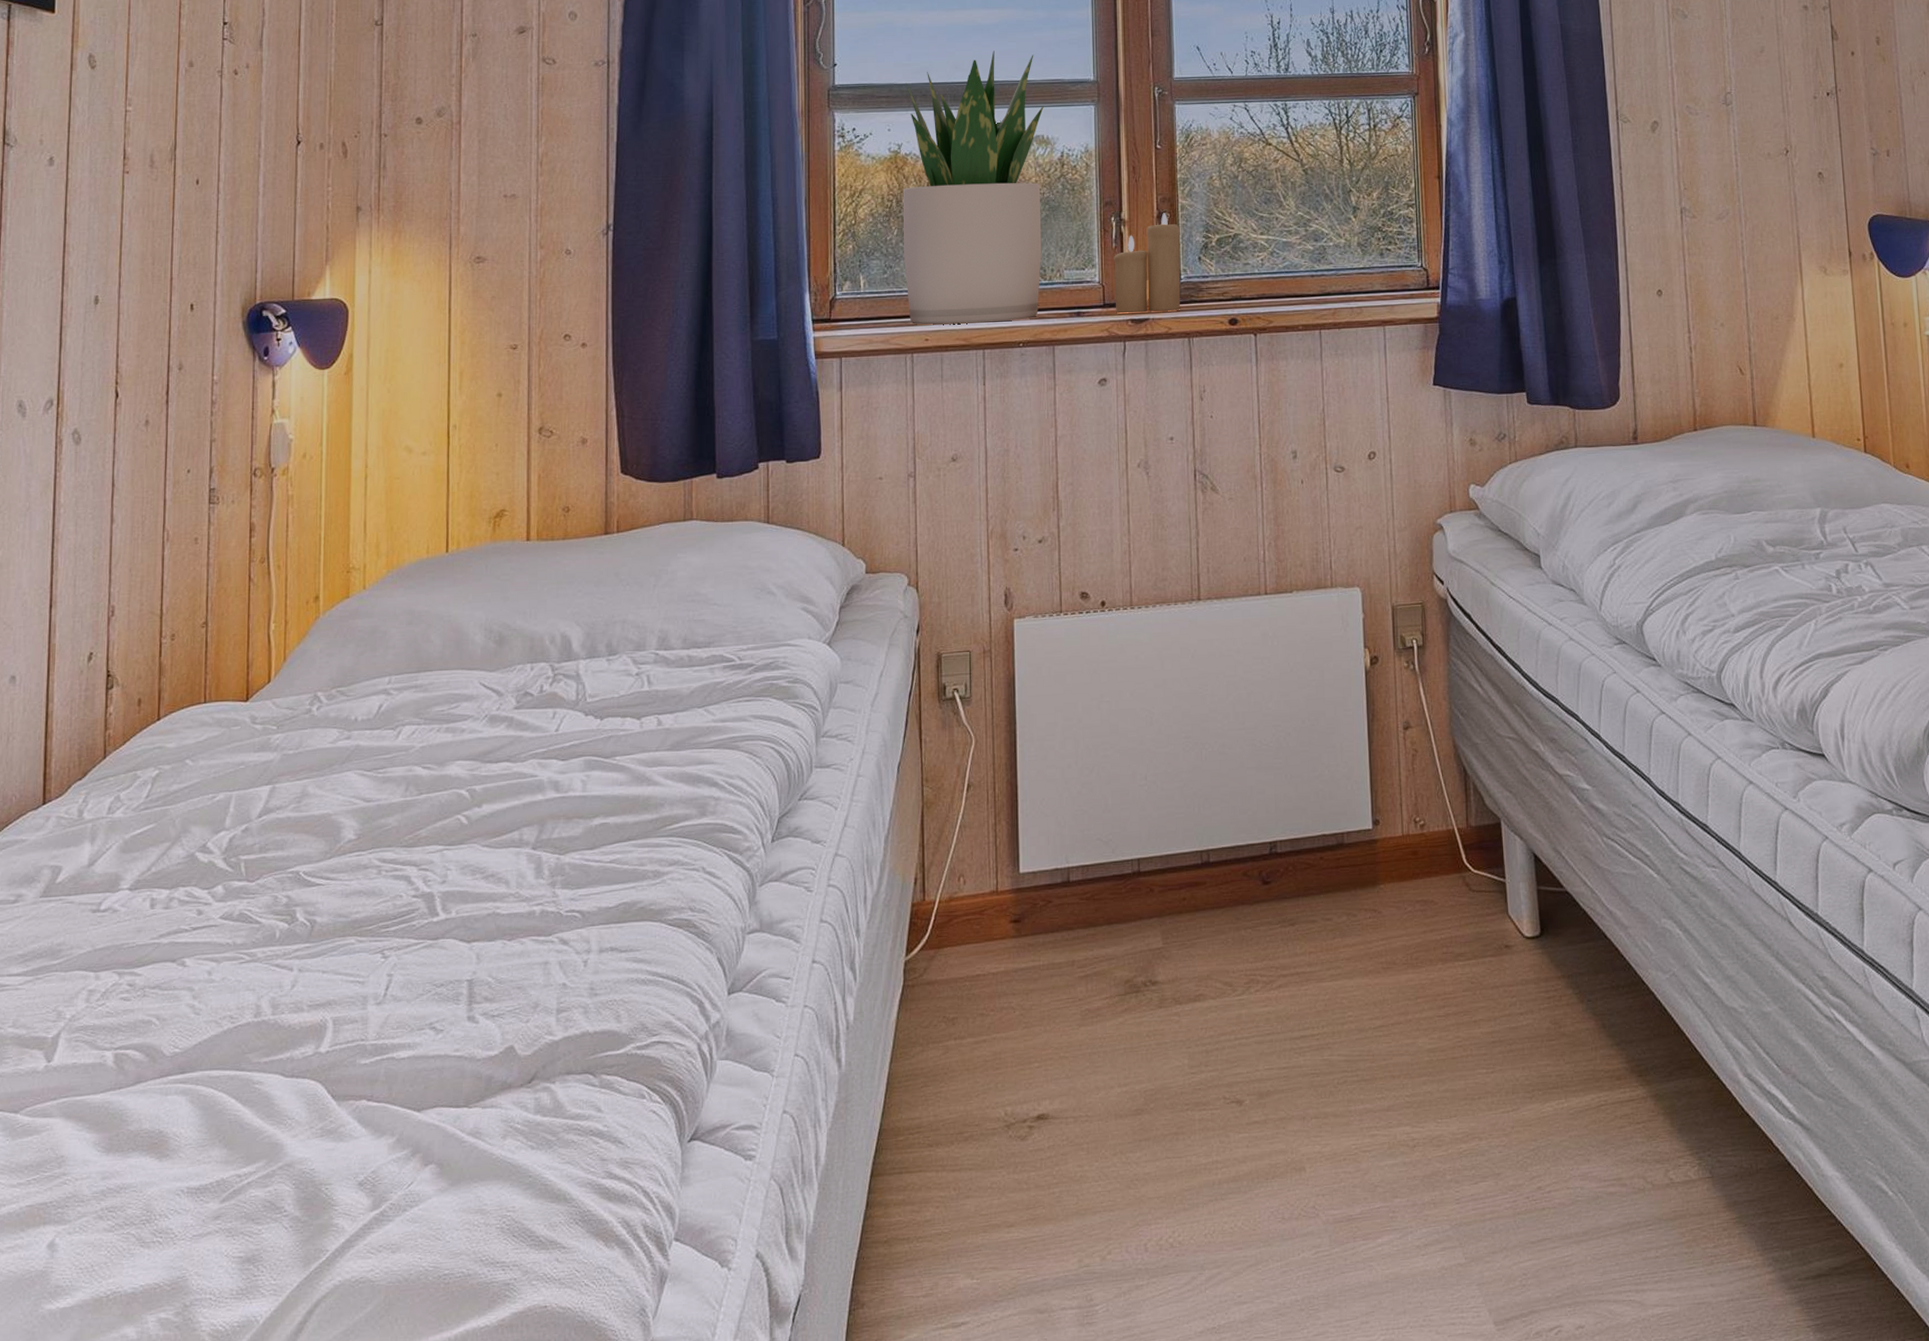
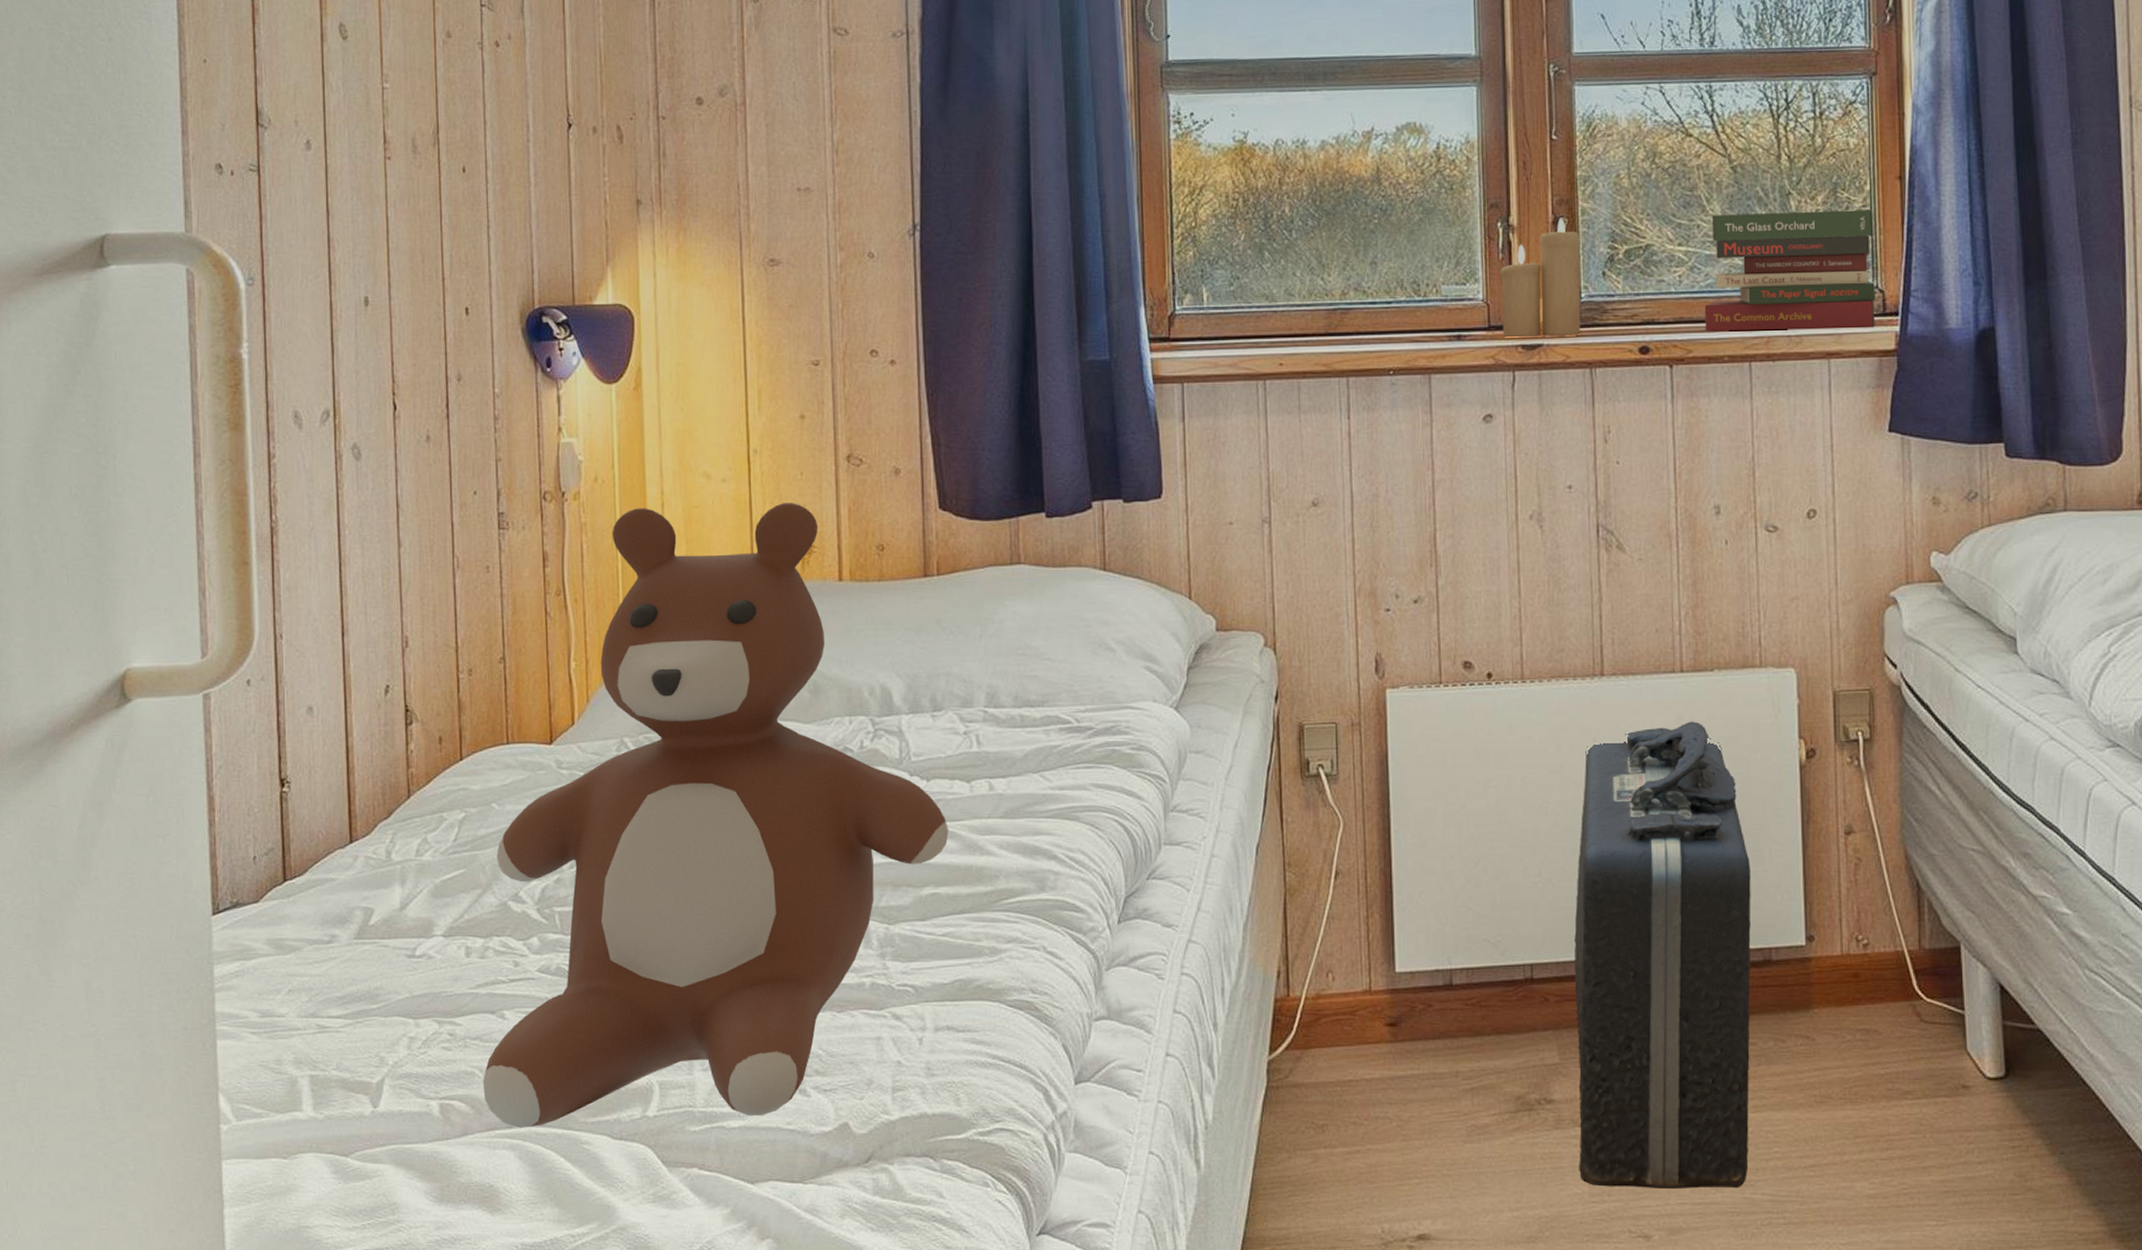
teddy bear: none [159,472,619,1073] -> present [483,503,949,1128]
planter: present [902,50,1044,325] -> none [1250,19,1416,347]
suitcase: none [1175,636,1327,1059] -> present [1574,721,1751,1189]
books: none [1282,203,1422,306] -> present [1704,209,1876,332]

